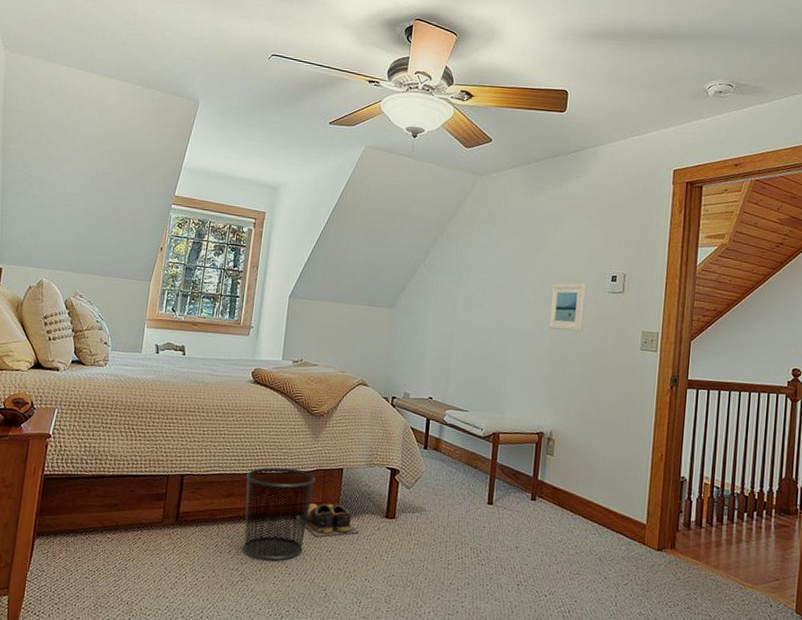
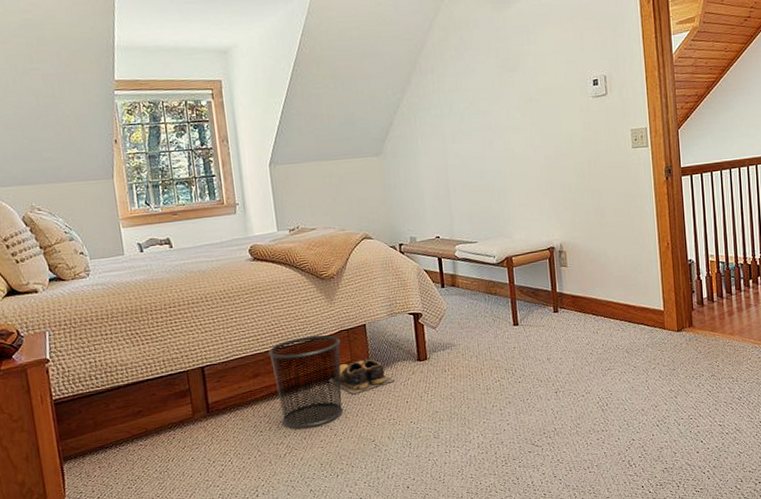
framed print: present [548,283,587,332] -> none [536,93,574,145]

